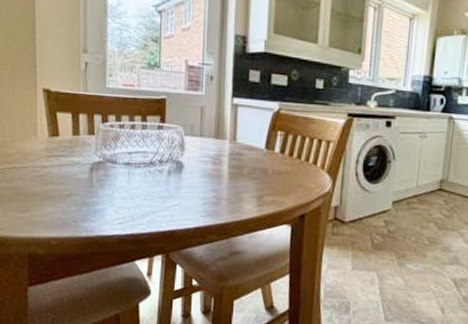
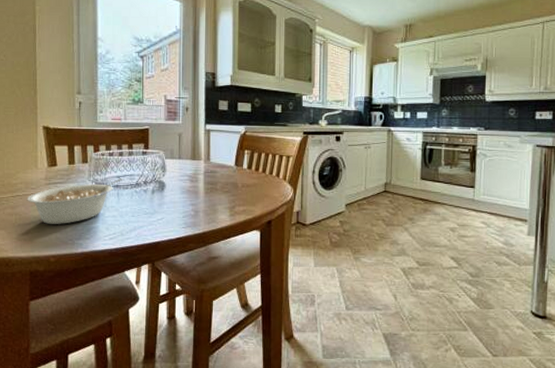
legume: none [24,155,135,204] -> present [27,178,123,224]

